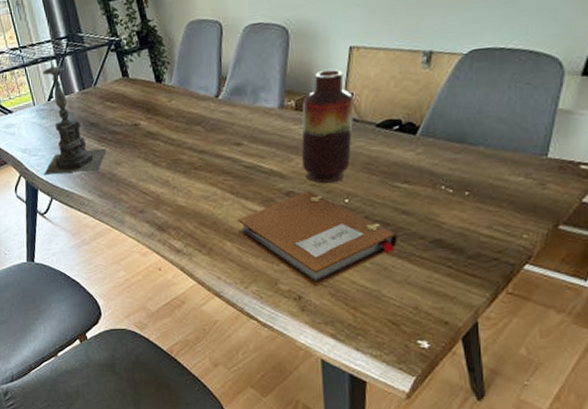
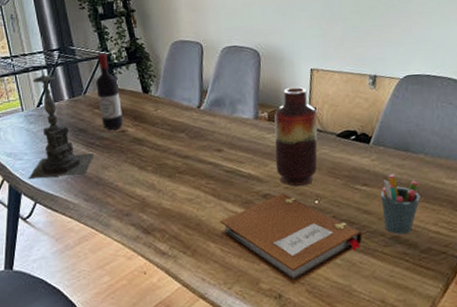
wine bottle: none [106,39,135,124] -> present [96,53,123,130]
pen holder: none [425,170,474,238] -> present [381,174,421,235]

